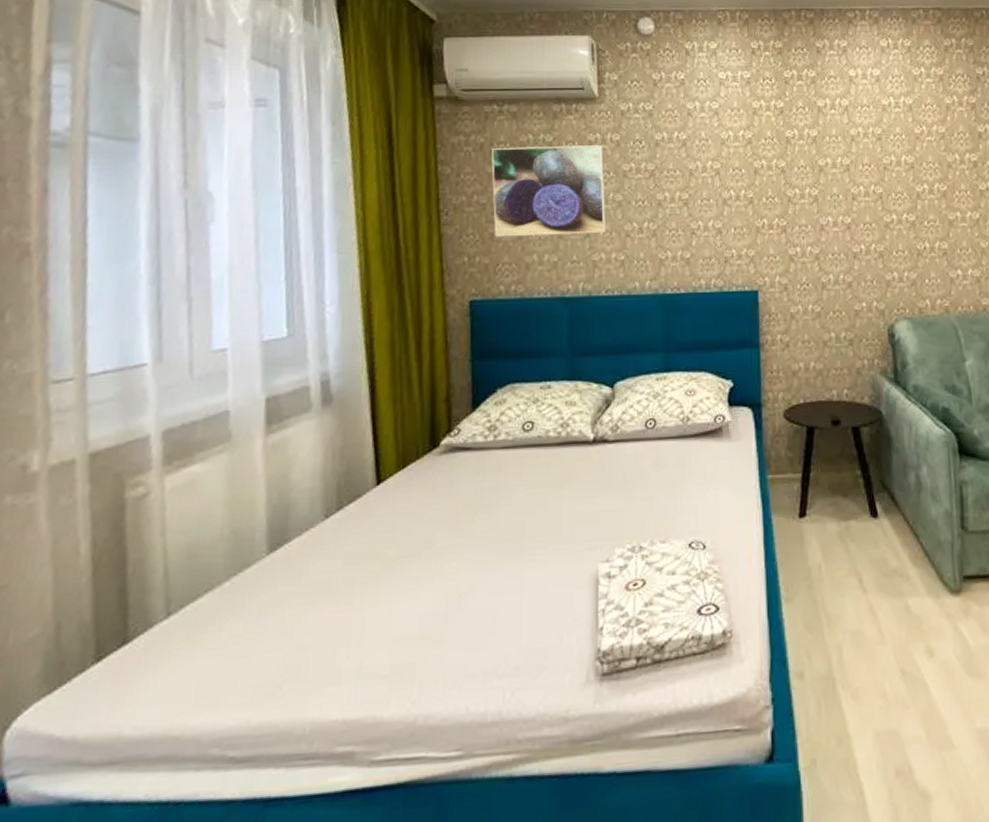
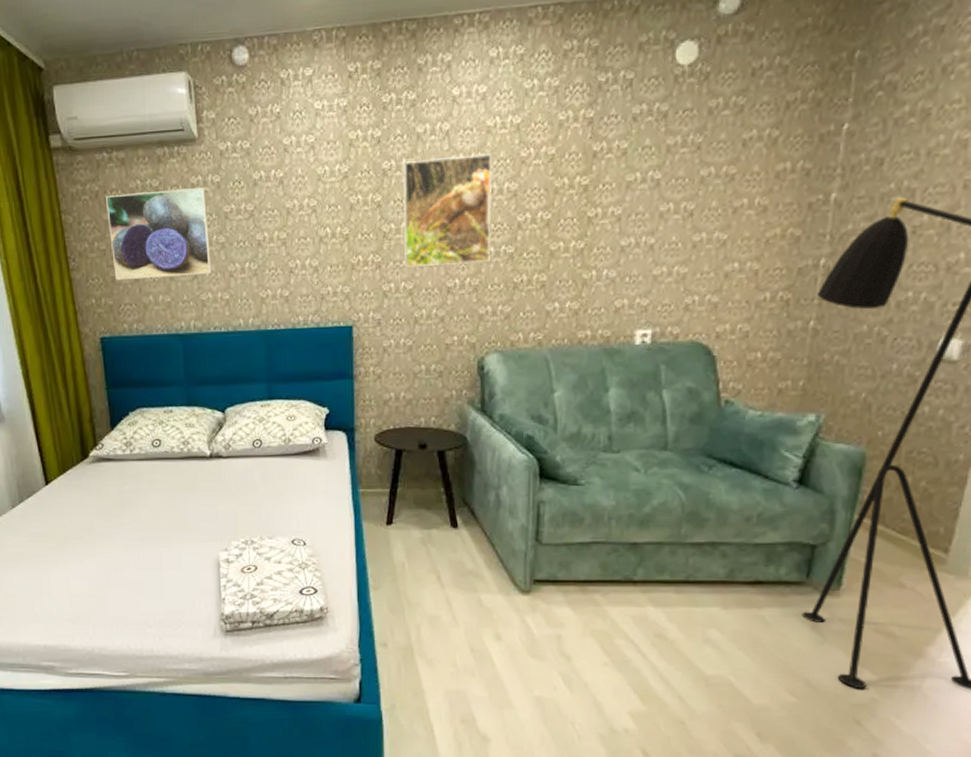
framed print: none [806,129,894,233] -> present [403,153,493,268]

